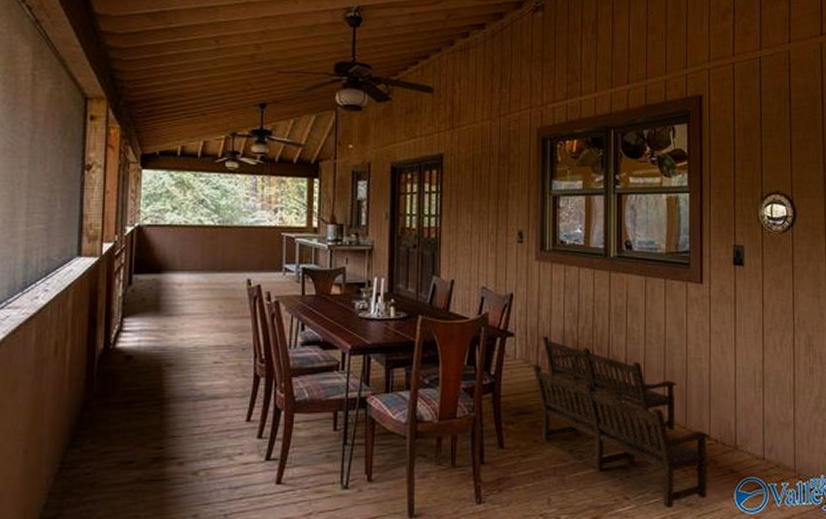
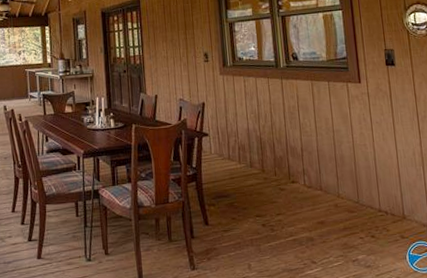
wooden bench: present [533,336,709,509] -> none [226,134,383,270]

